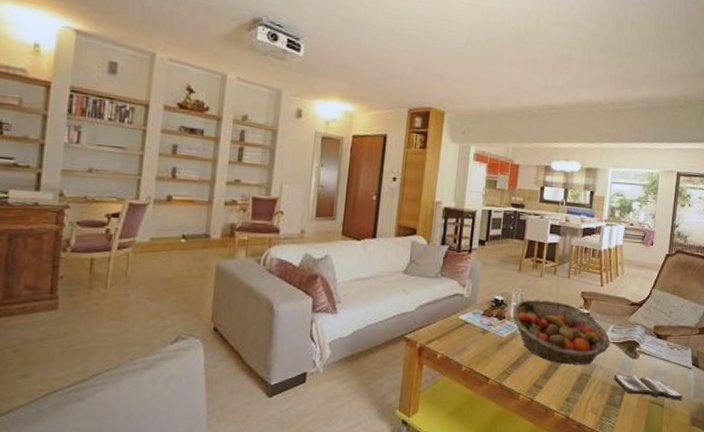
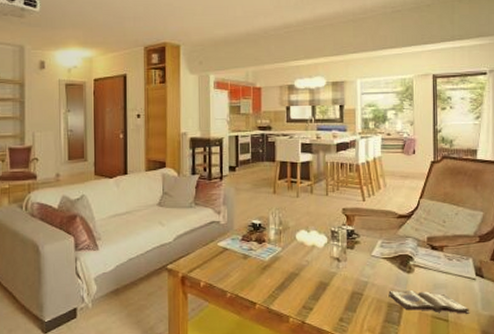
fruit basket: present [512,299,610,365] -> none [271,220,380,284]

